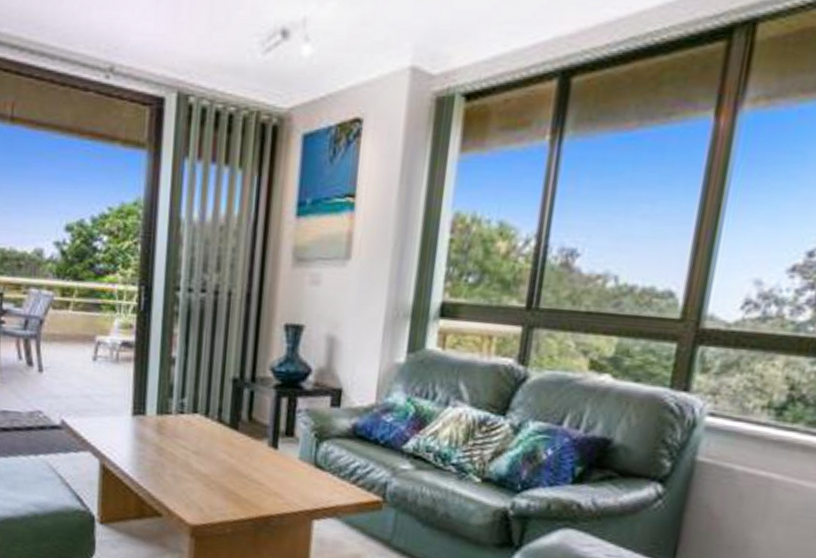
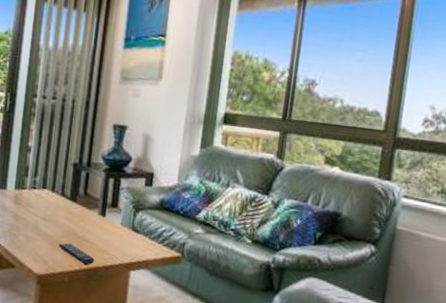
remote control: none [216,483,265,513] -> present [58,242,95,265]

